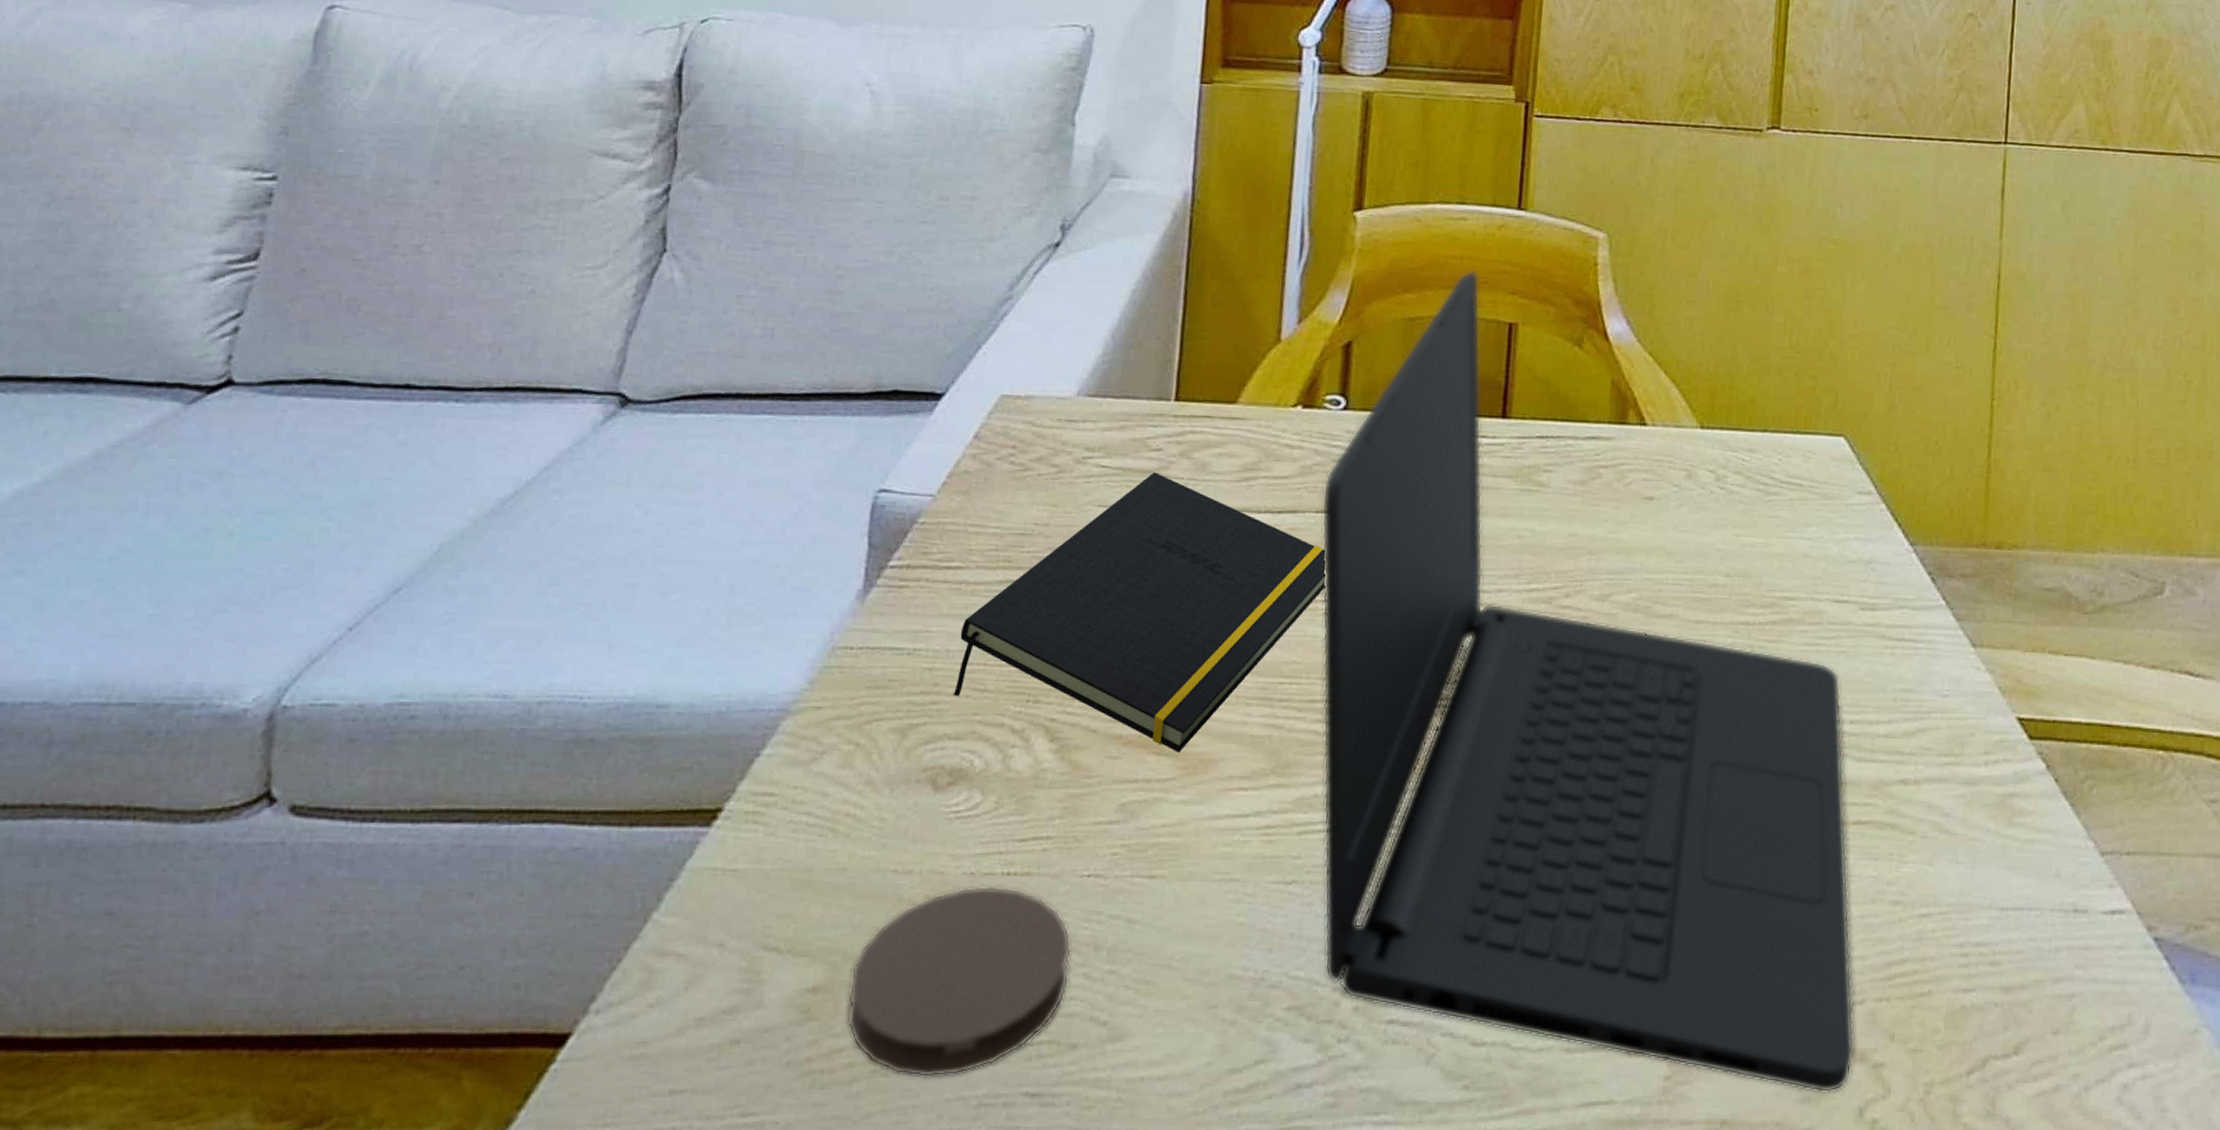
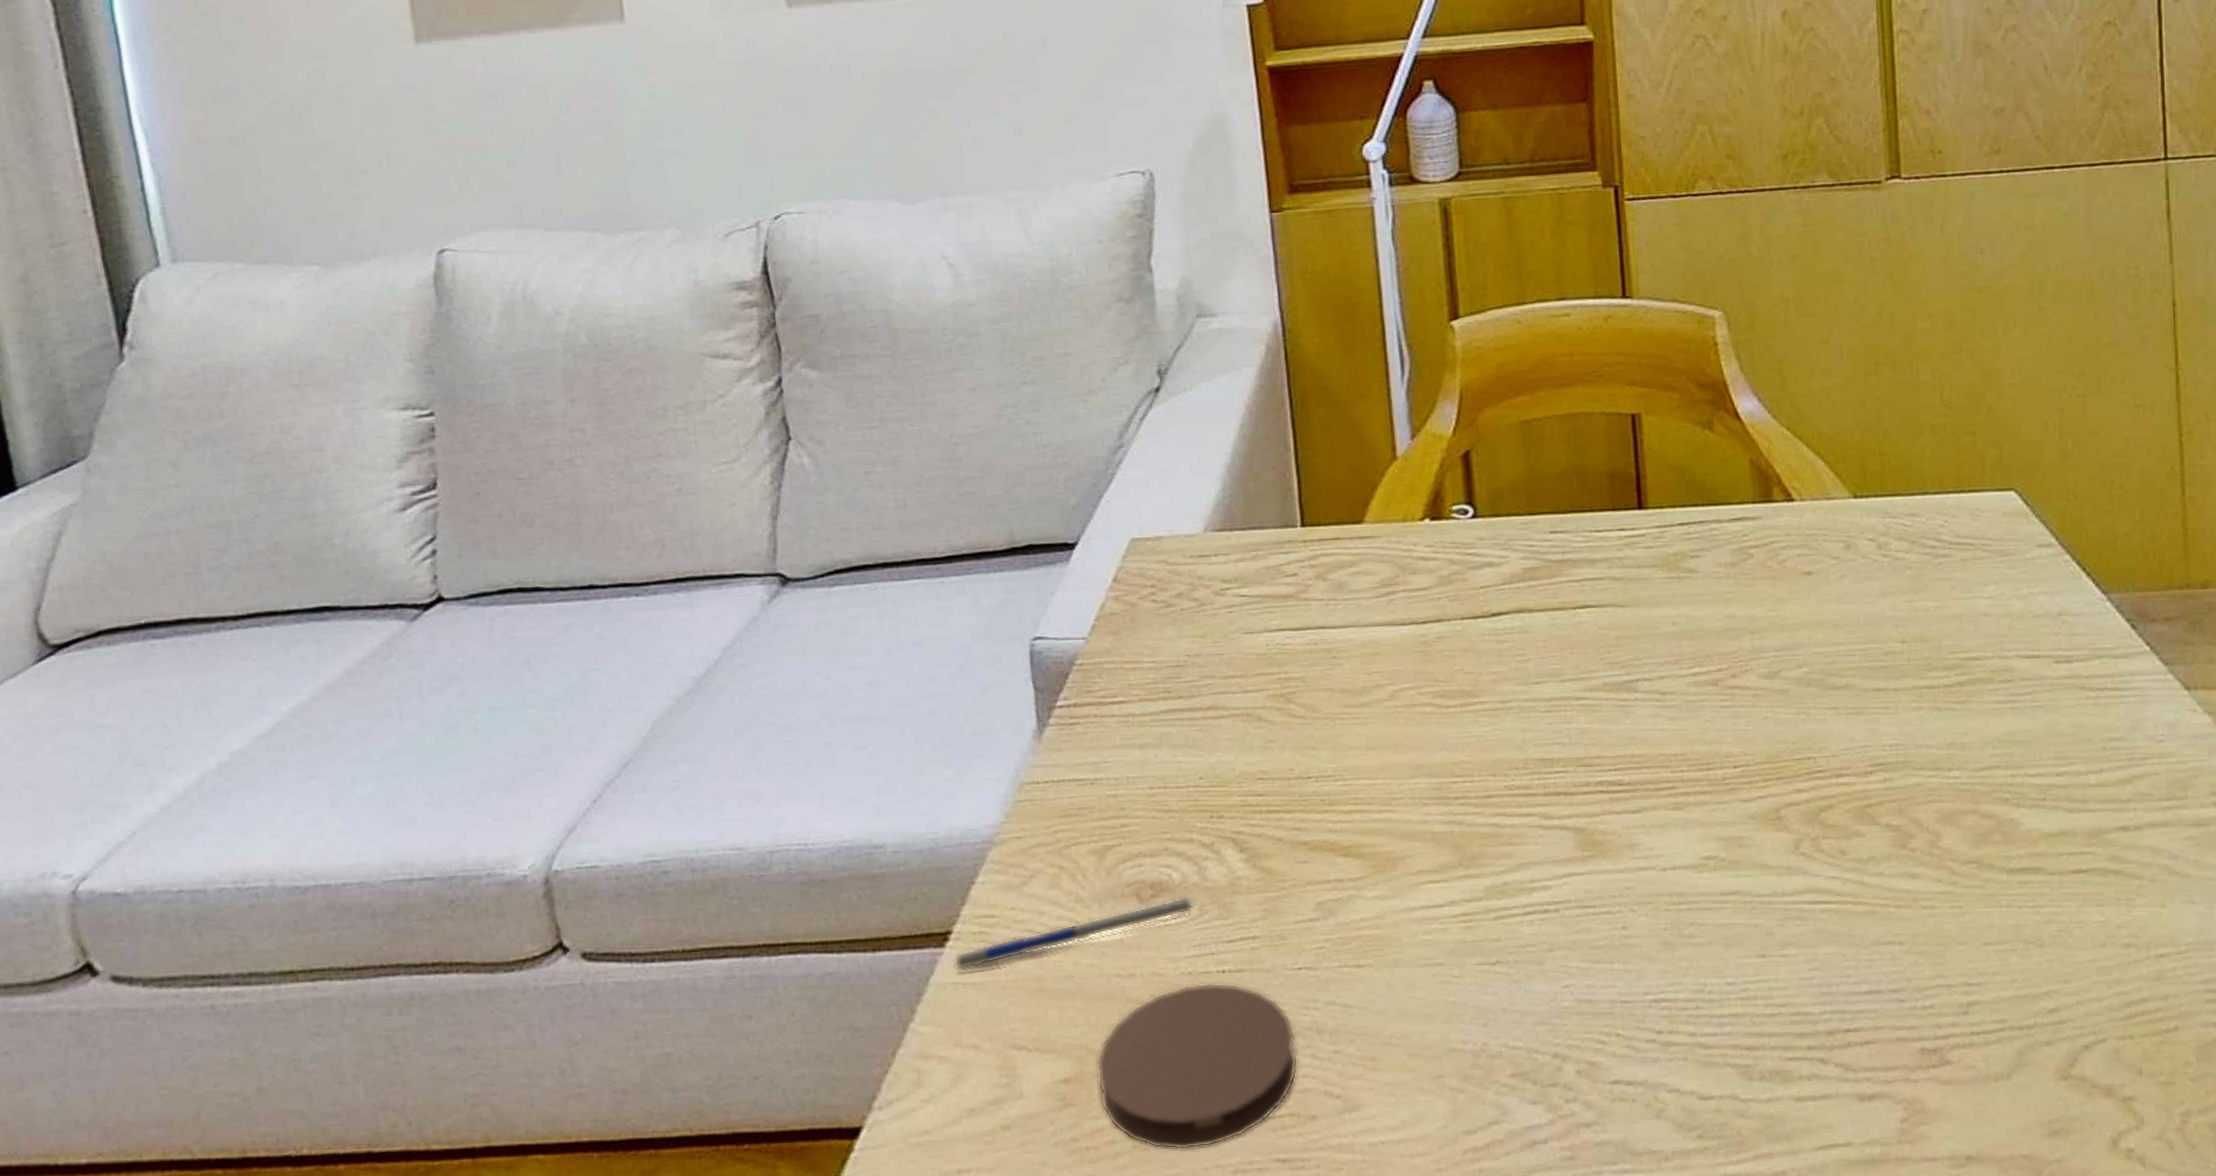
pen: none [718,787,996,859] -> present [954,897,1198,974]
notepad: present [953,472,1326,753] -> none [1136,596,1483,853]
laptop: present [1321,270,1855,1093] -> none [1464,365,2101,1127]

